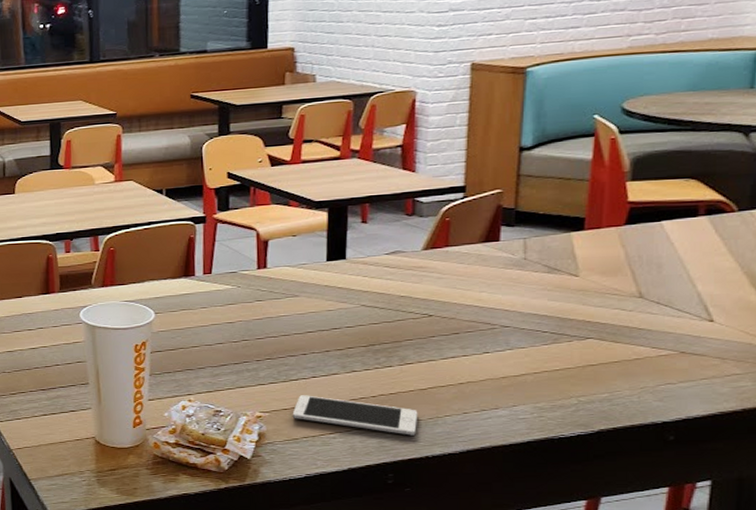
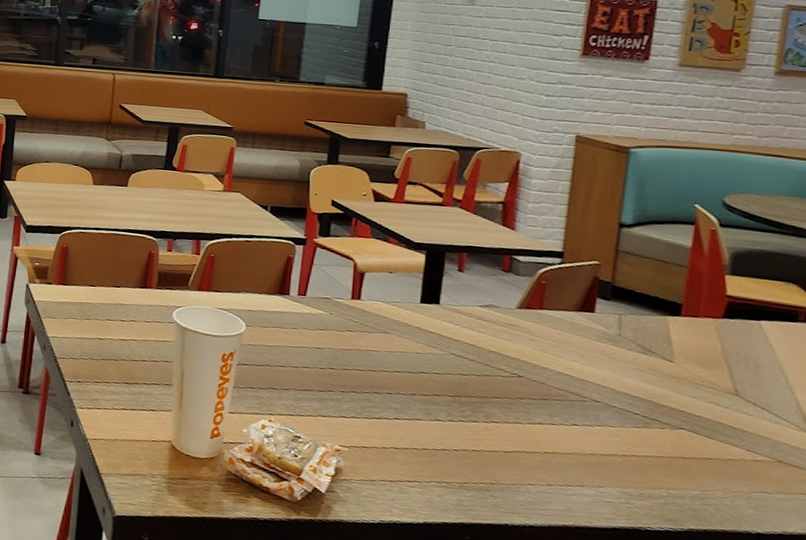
cell phone: present [292,395,418,436] -> none [371,435,501,499]

